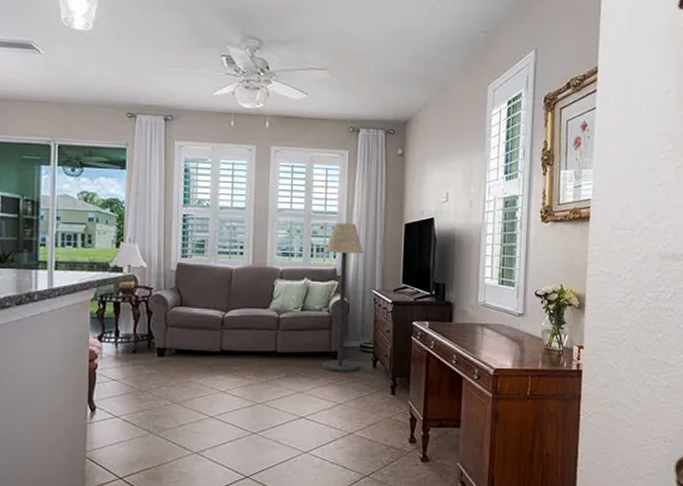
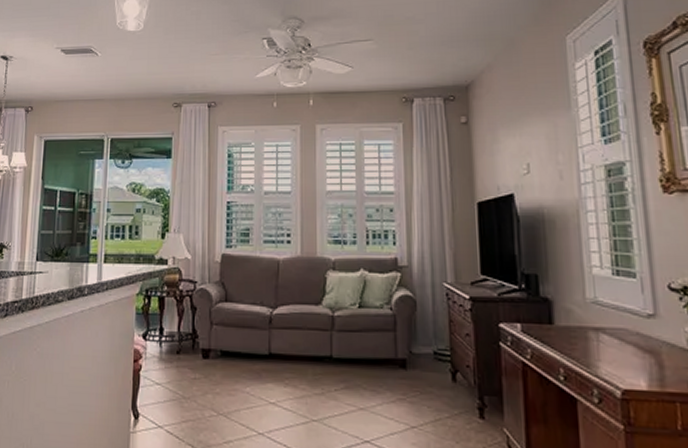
floor lamp: present [321,223,364,372] -> none [382,204,435,386]

